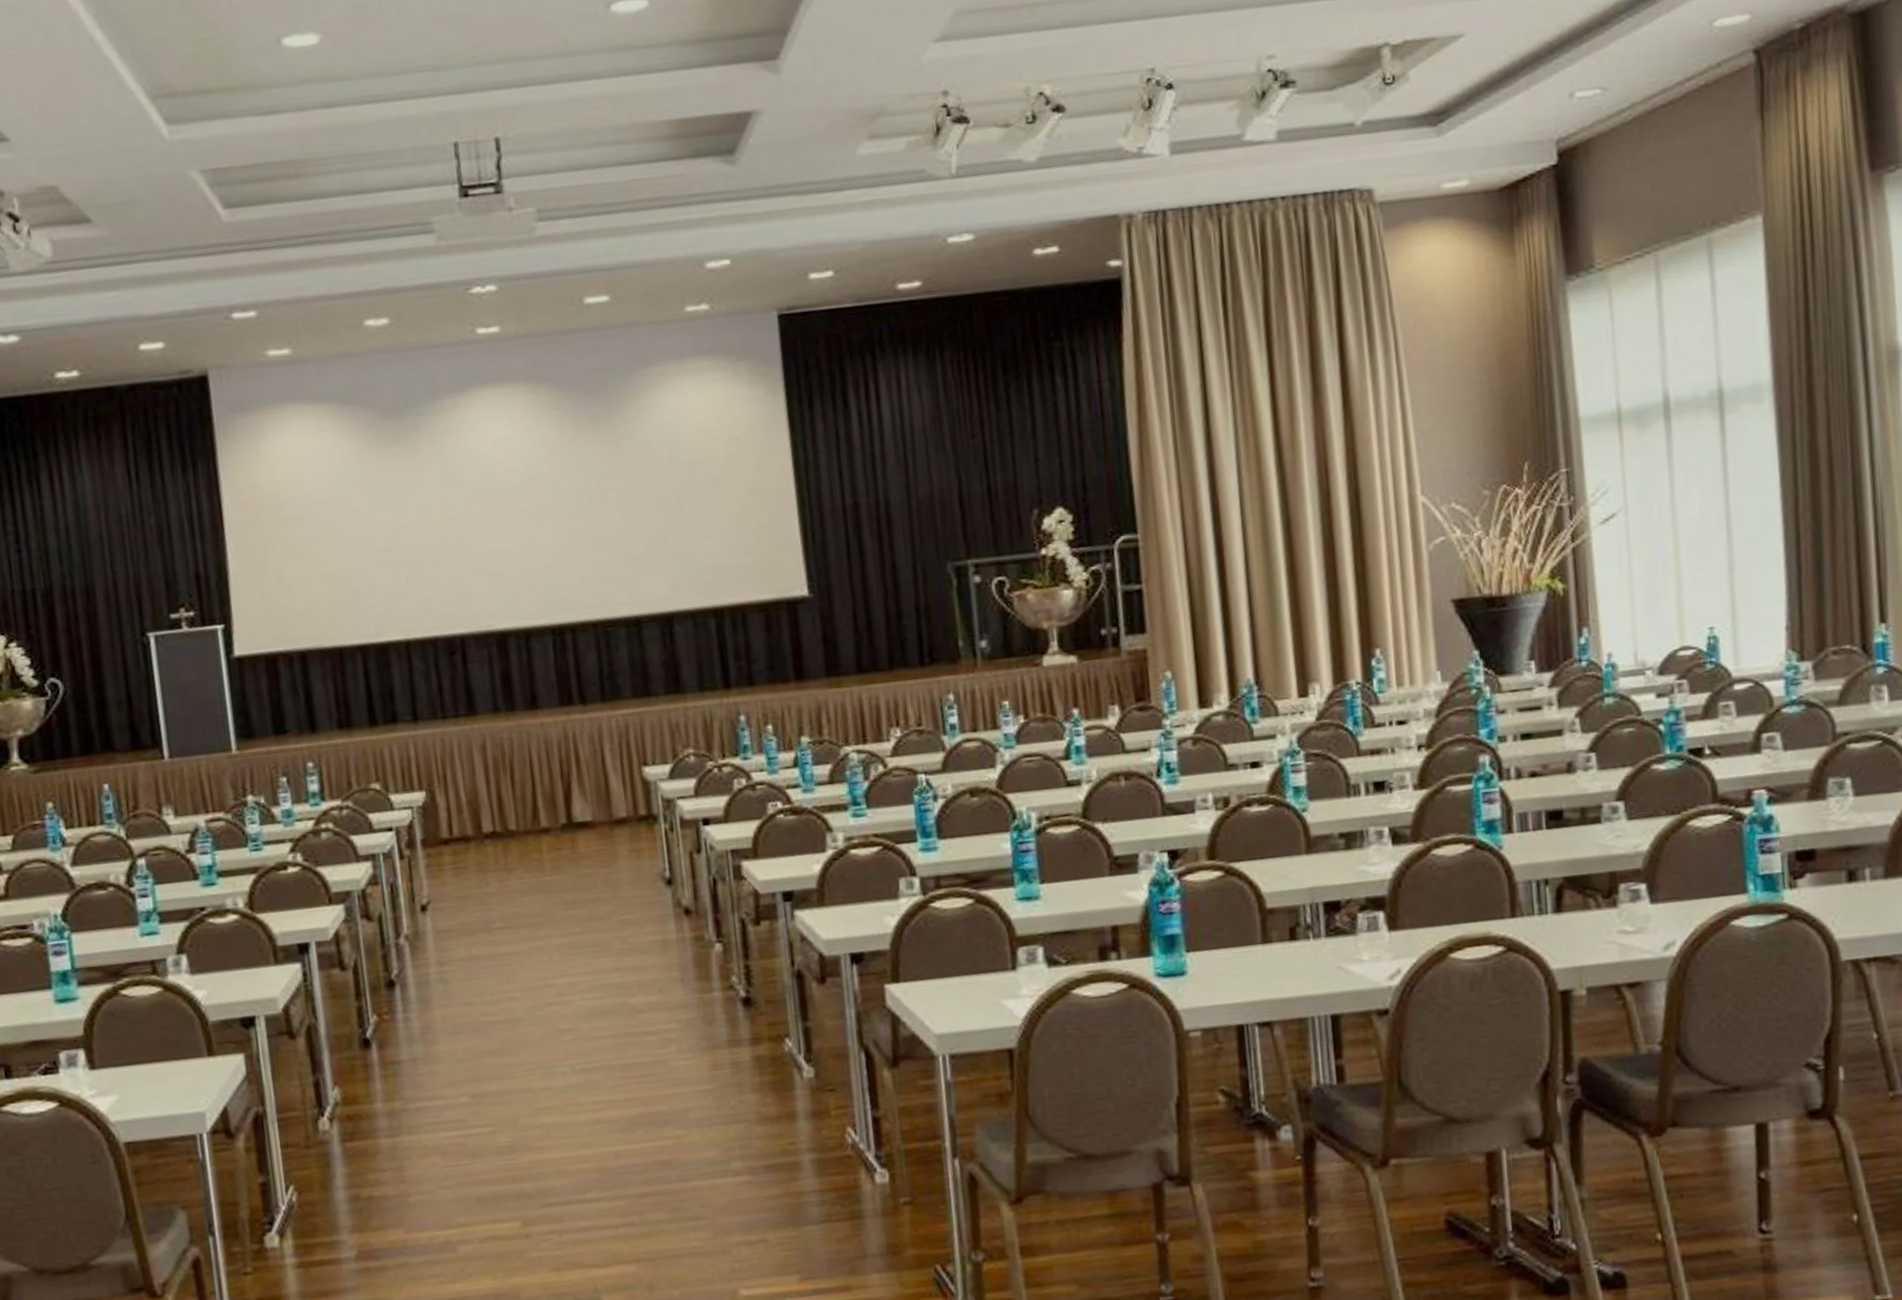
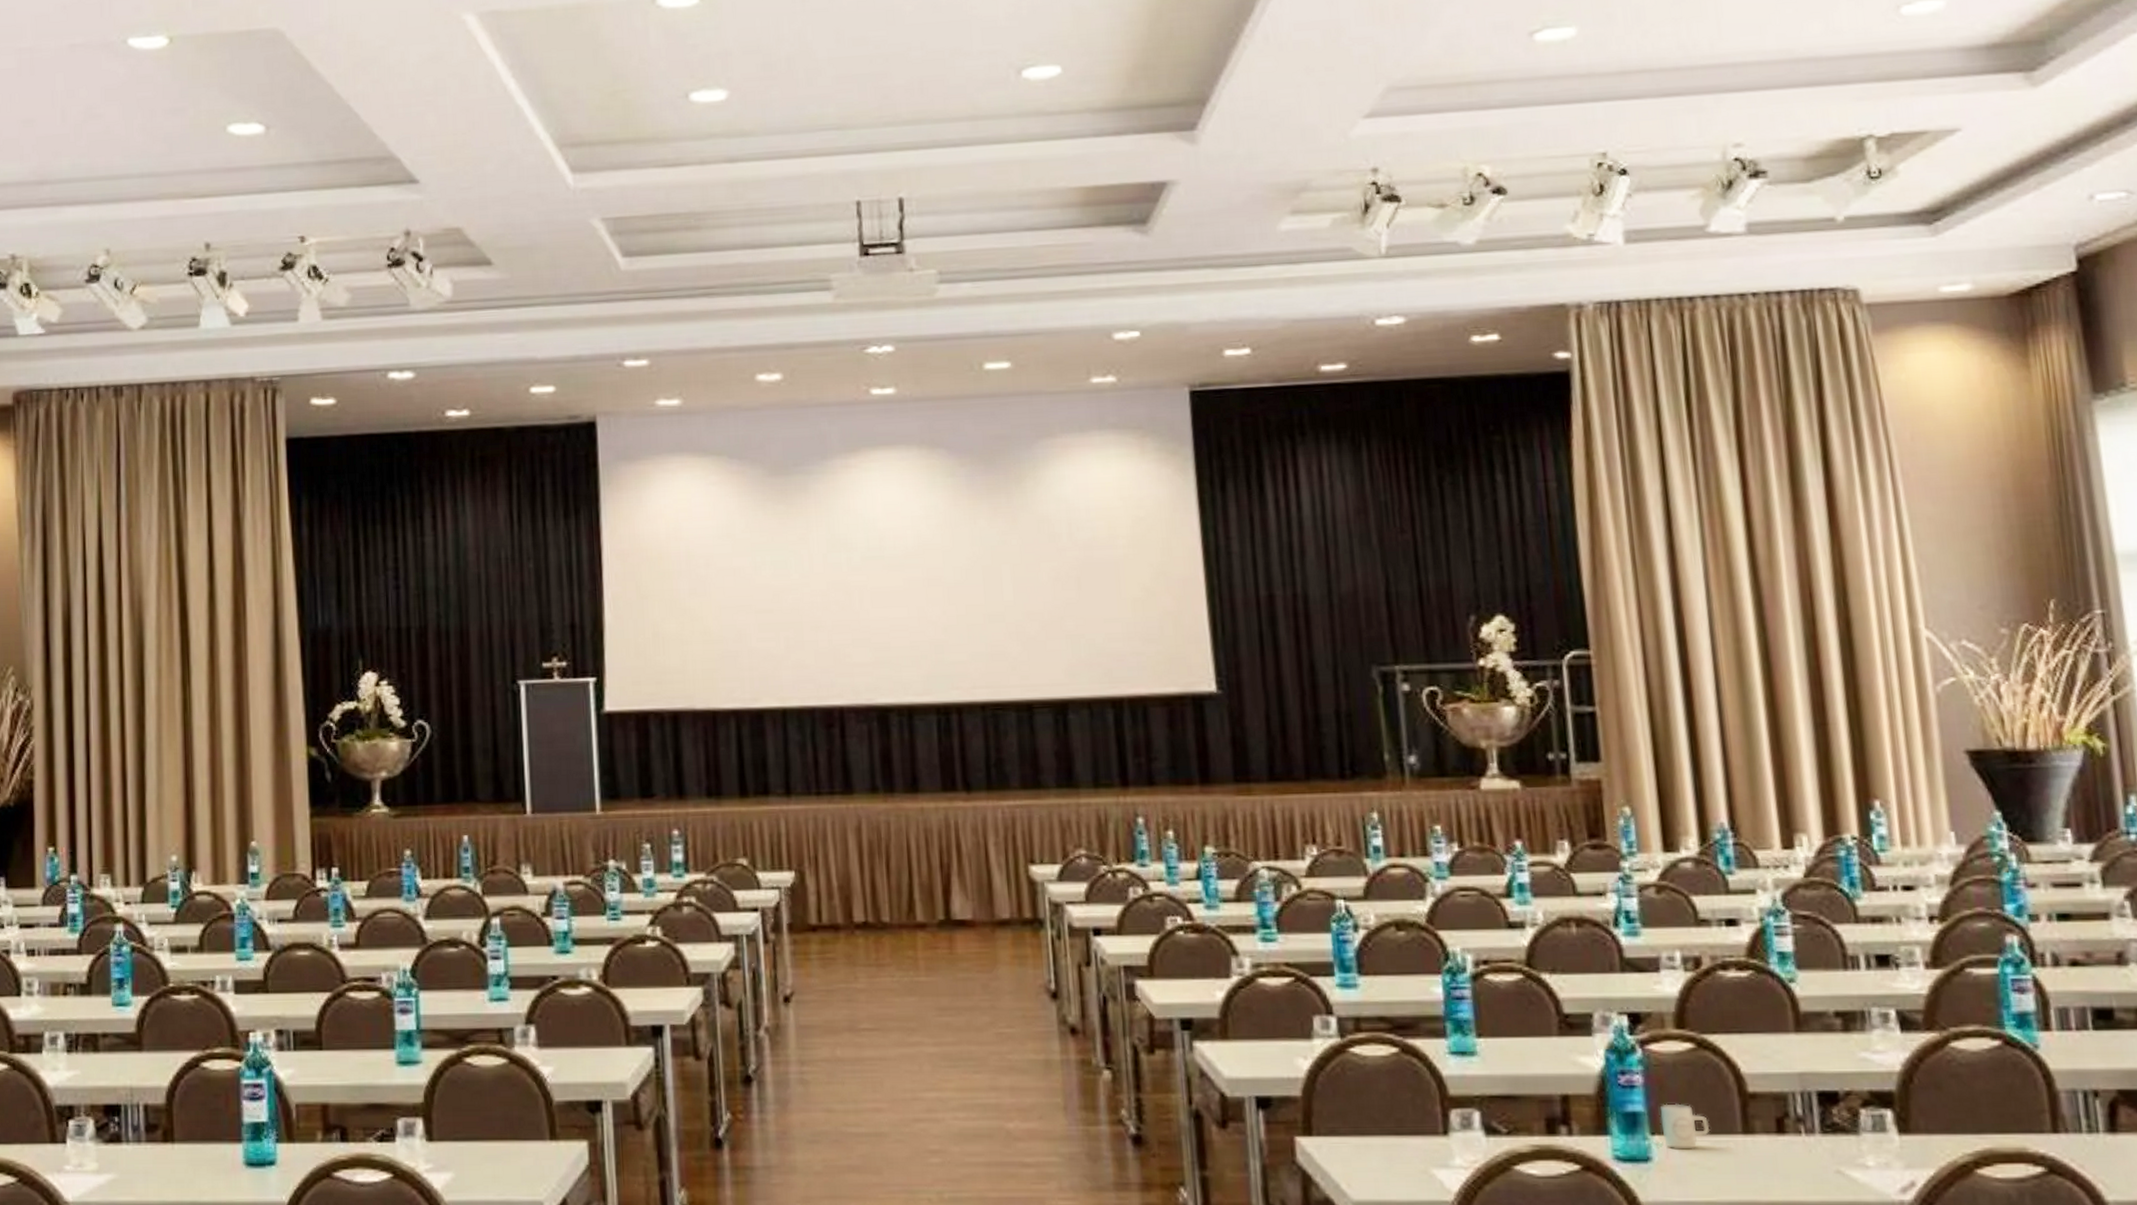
mug: none [1194,923,1235,963] -> present [1659,1103,1710,1150]

